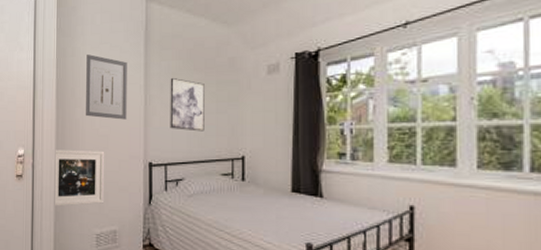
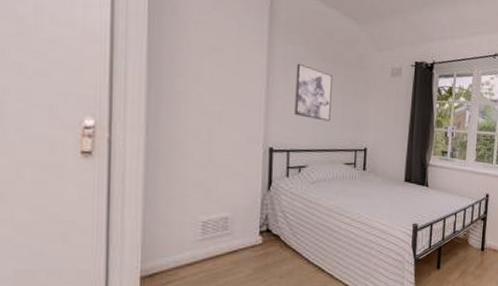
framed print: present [55,149,105,206] -> none [144,124,216,191]
wall art: present [86,54,127,120] -> none [191,18,247,100]

